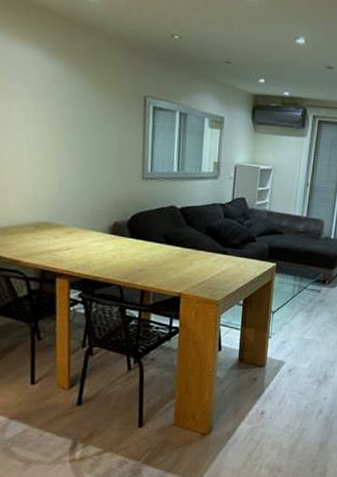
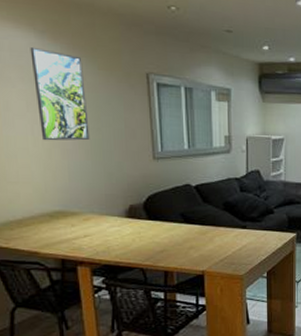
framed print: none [35,63,84,156] -> present [30,46,90,141]

